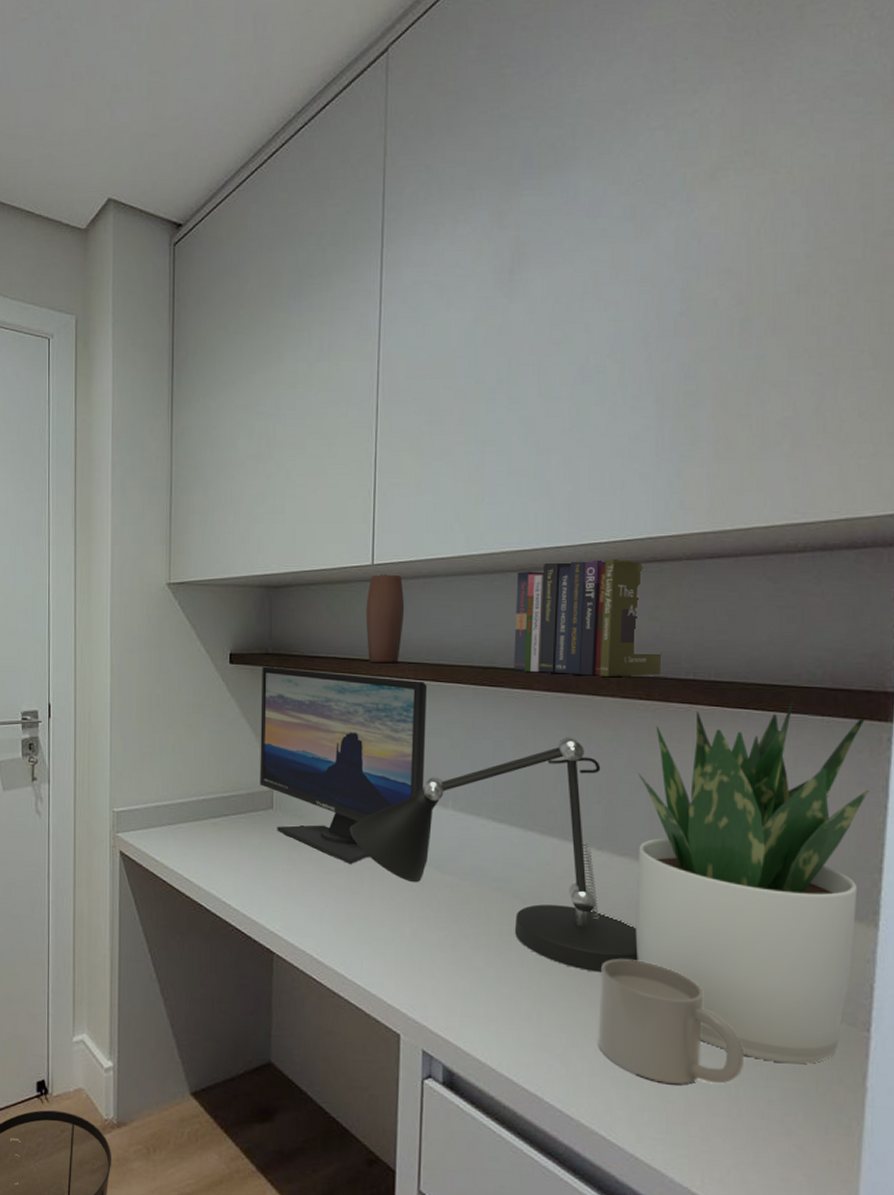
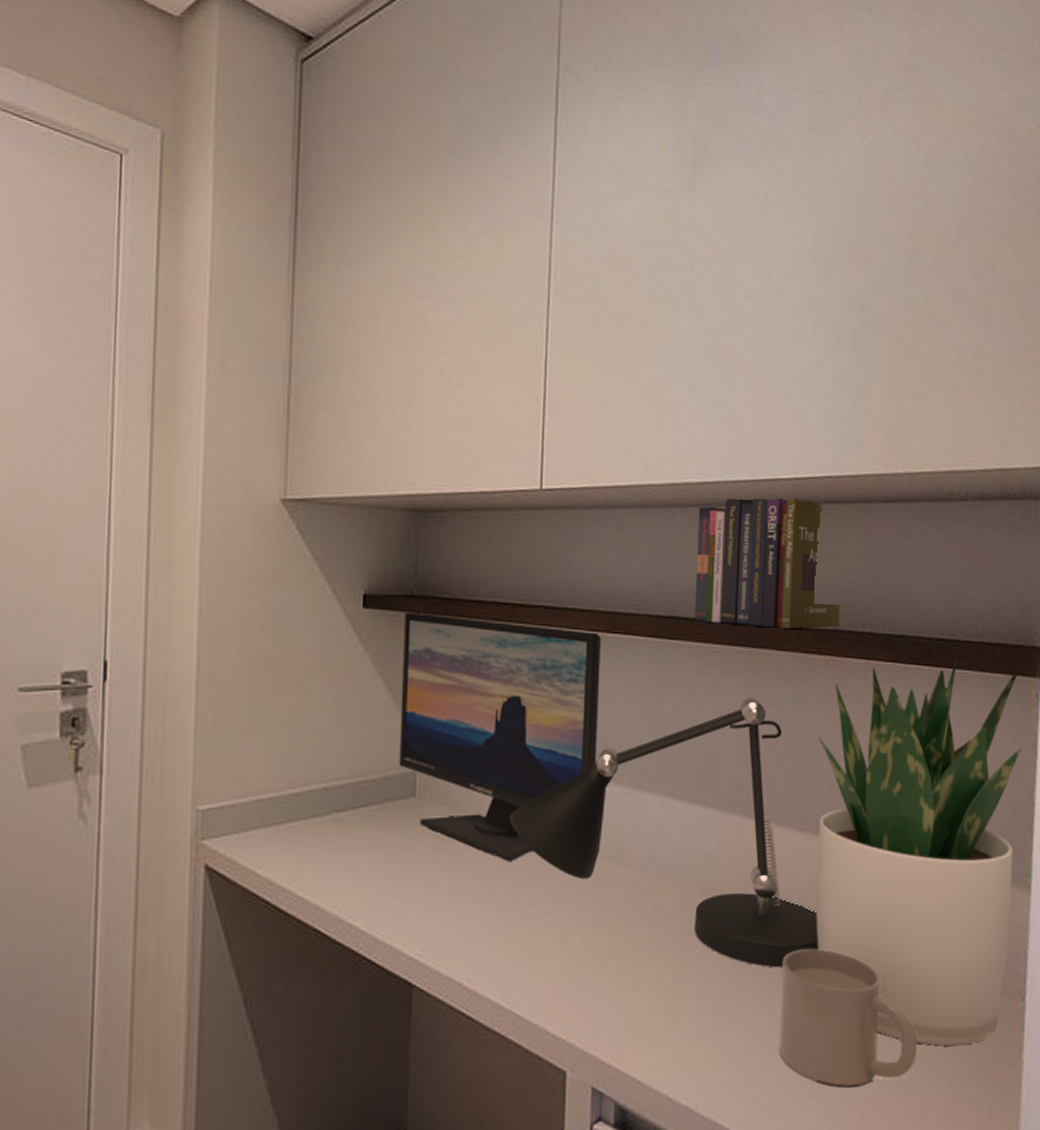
vase: present [365,573,405,664] -> none [532,500,577,611]

